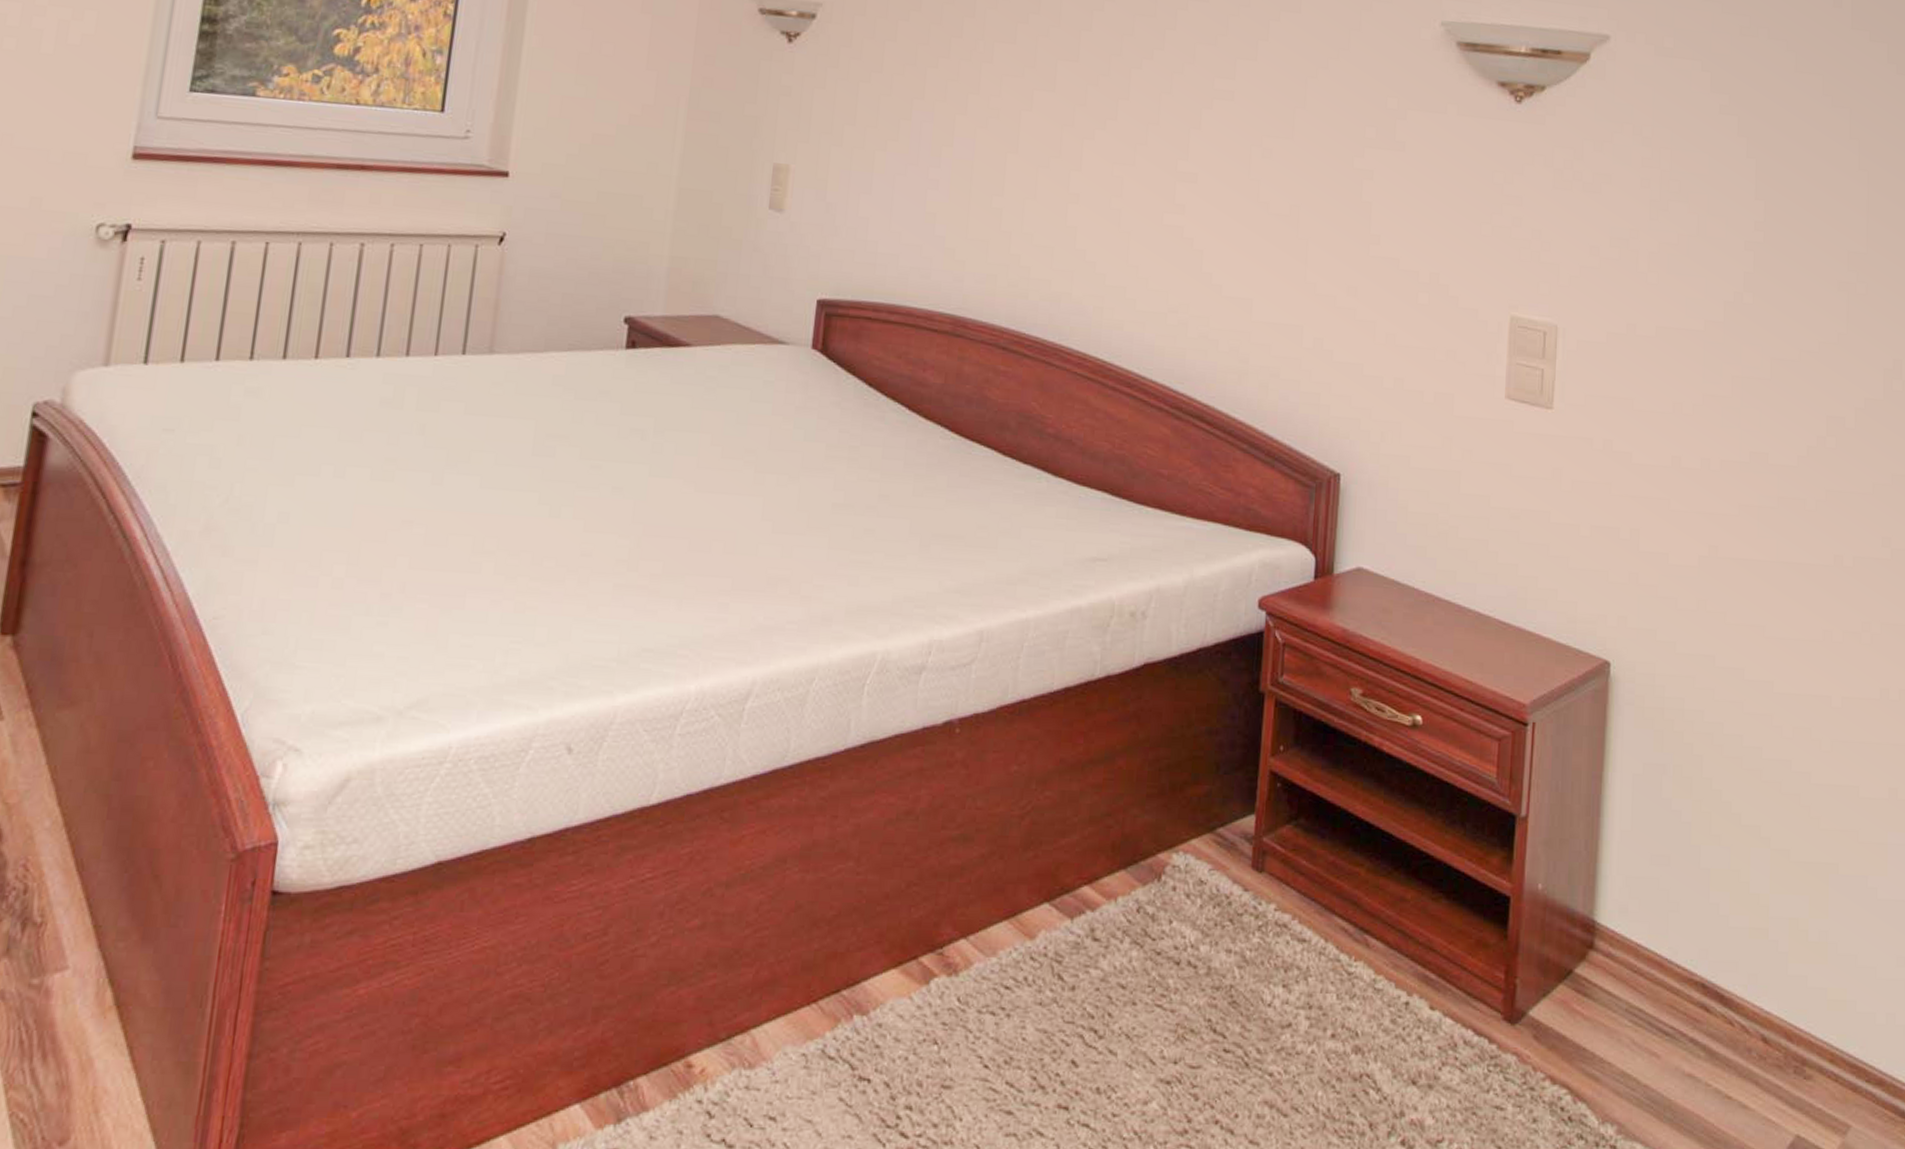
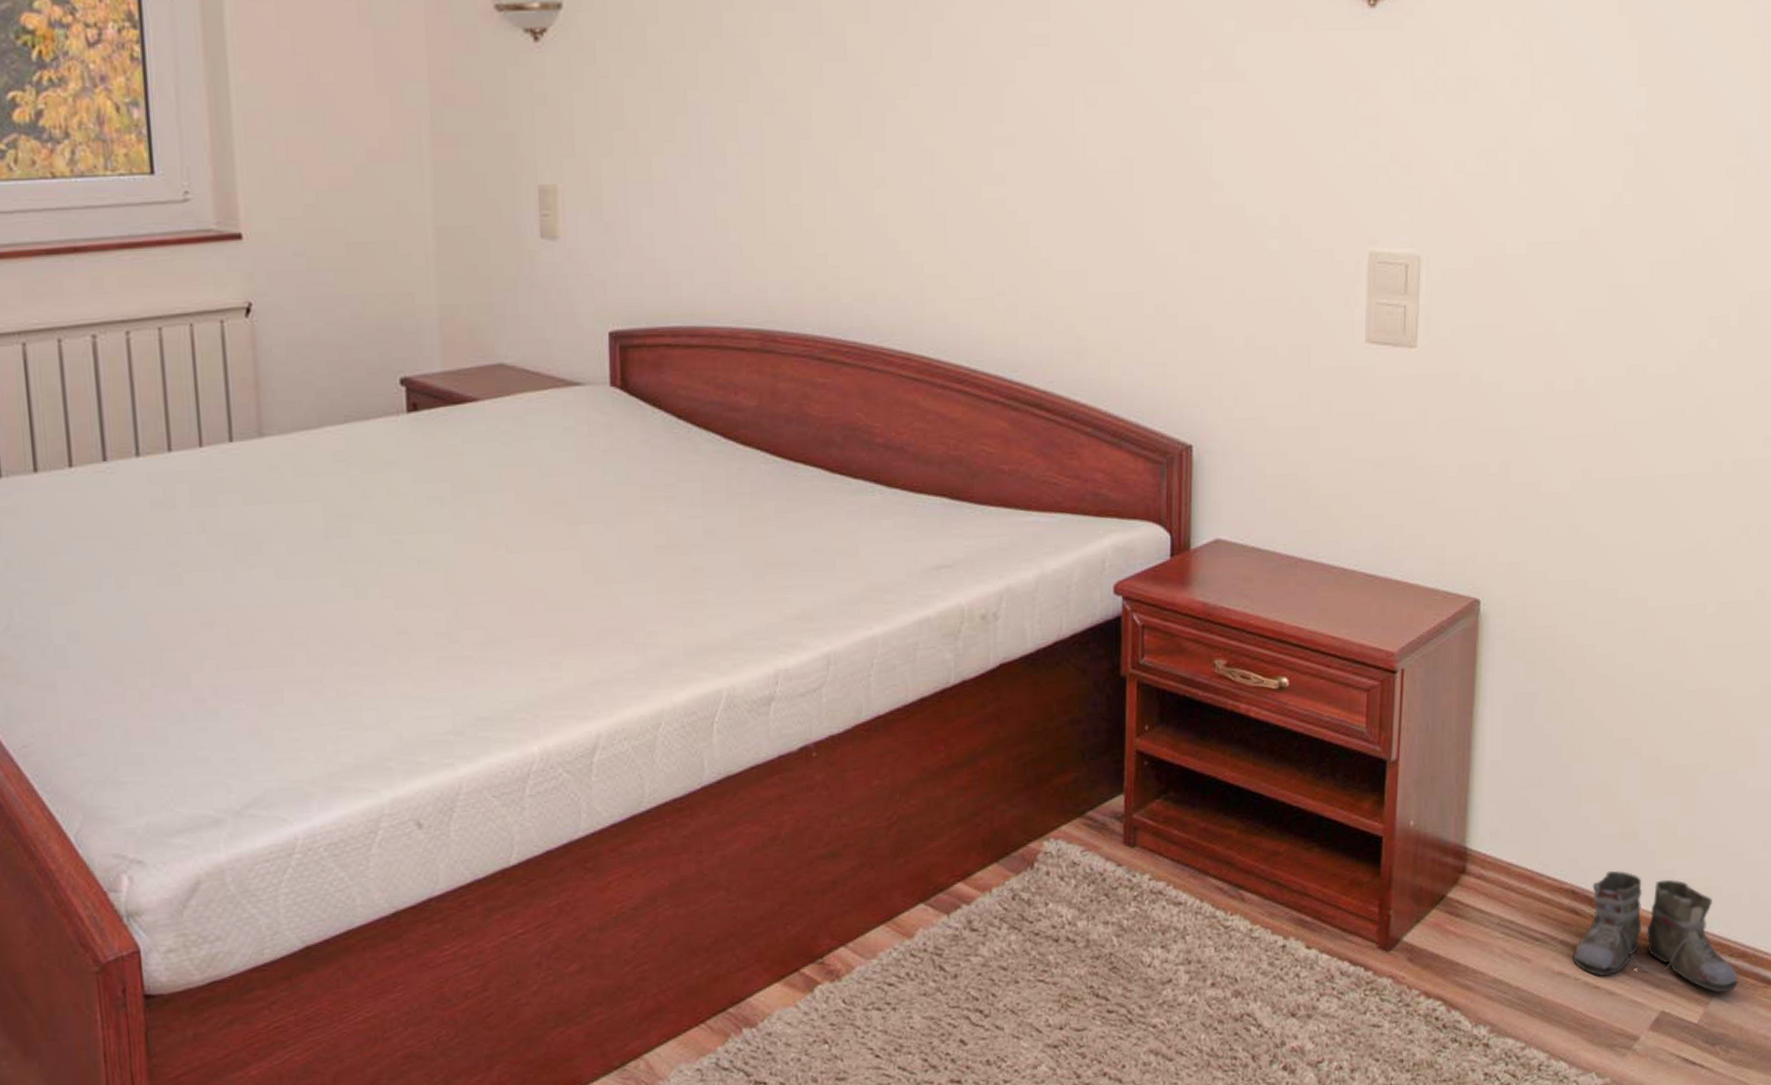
boots: none [1703,967,1876,1123] -> present [1572,870,1738,993]

